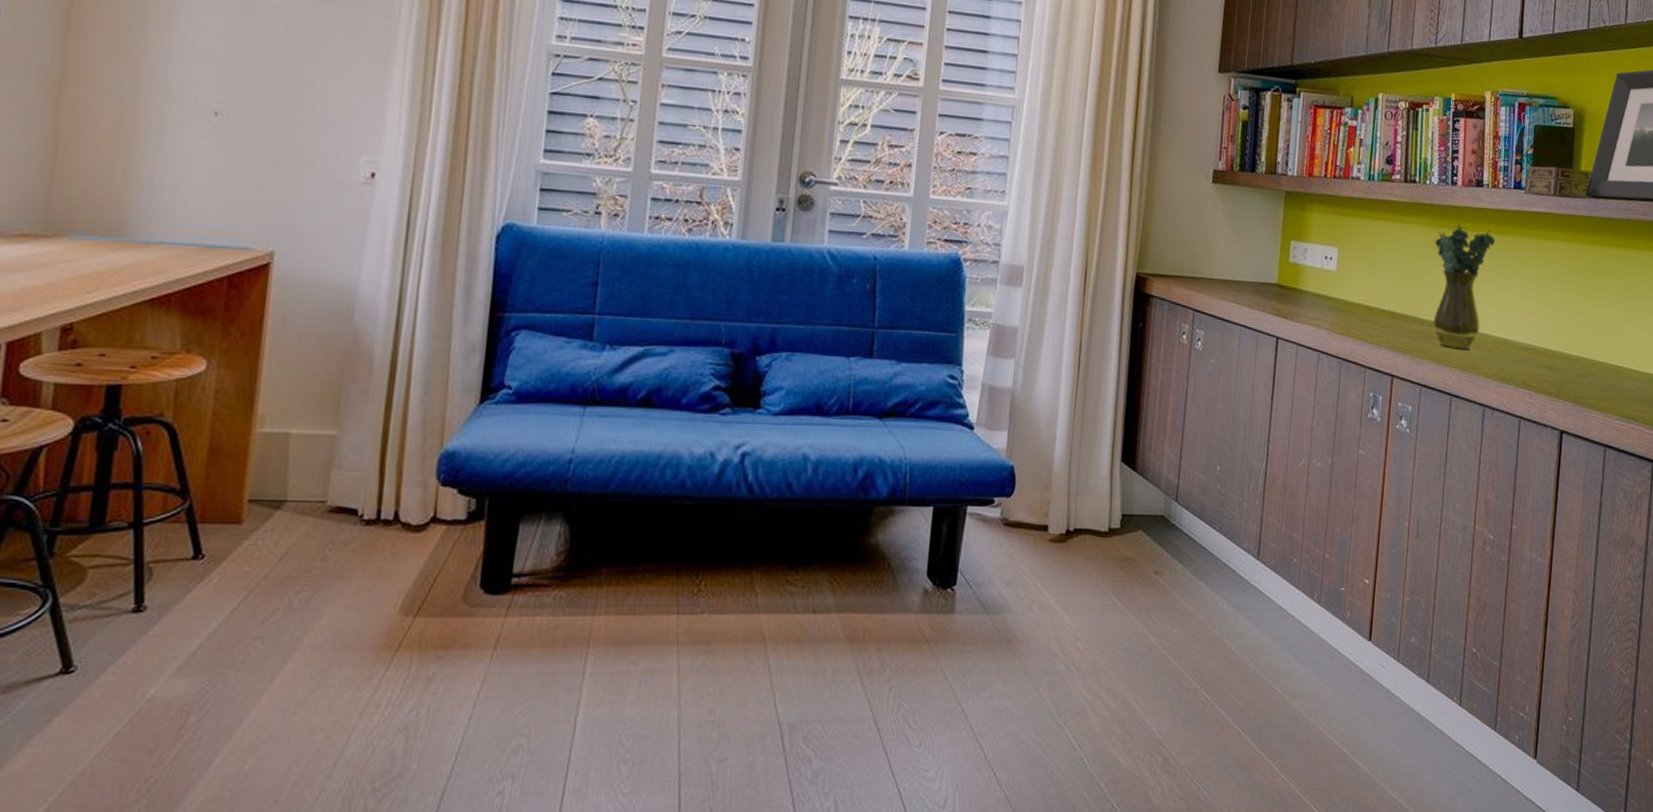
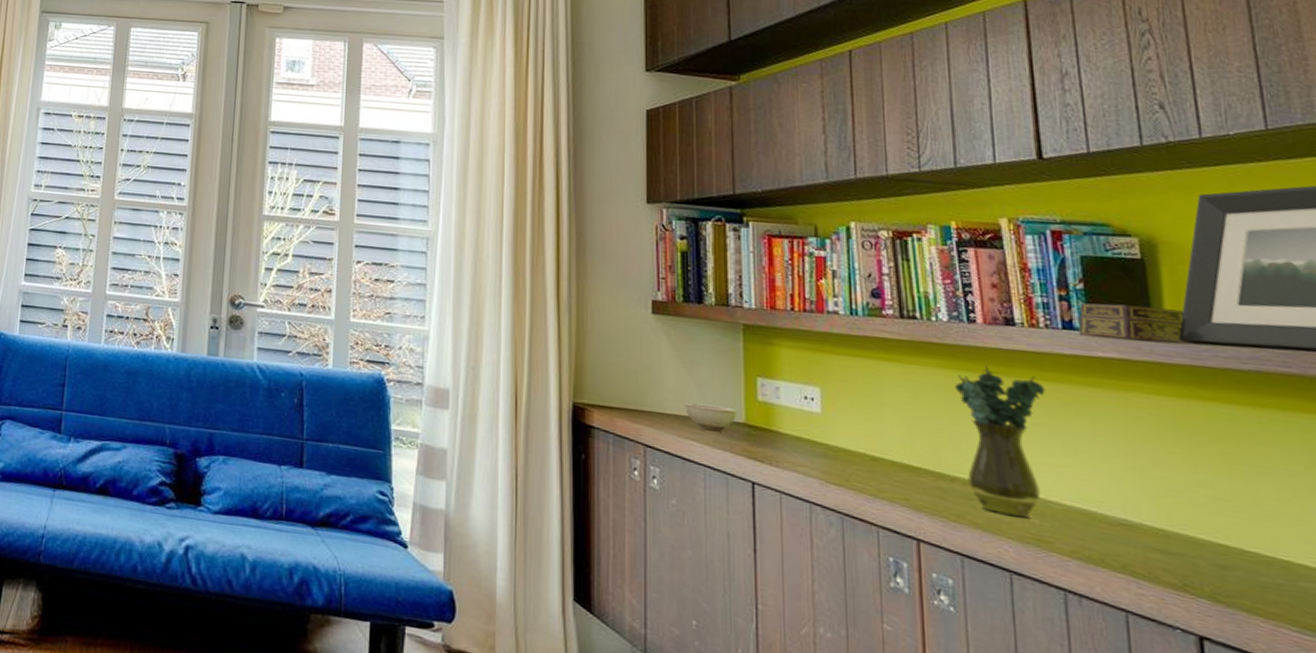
bowl: none [1229,267,1272,295] -> present [683,402,738,434]

